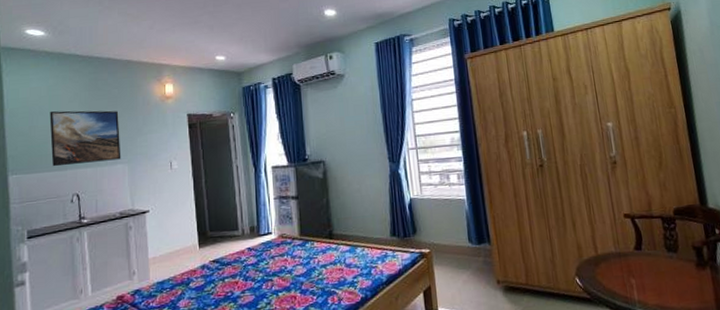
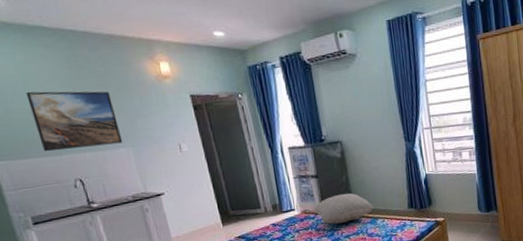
pillow: none [290,216,354,251] -> present [313,193,375,224]

